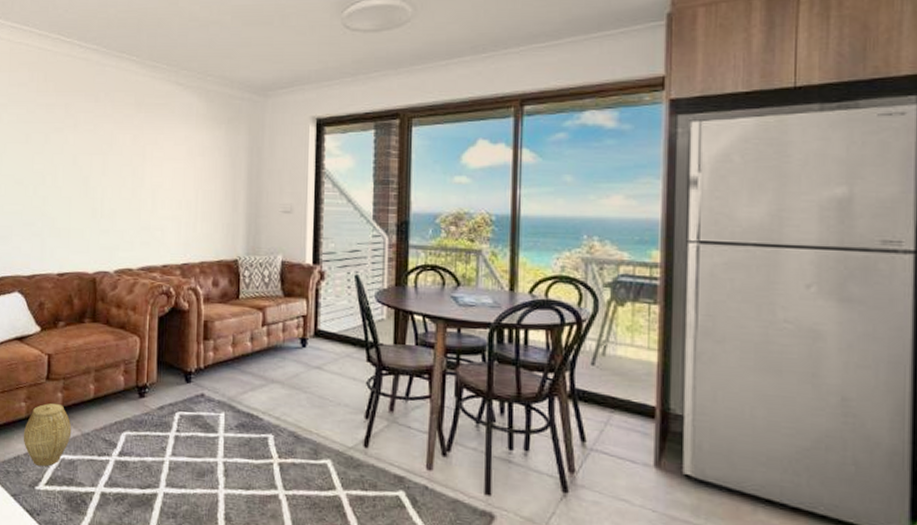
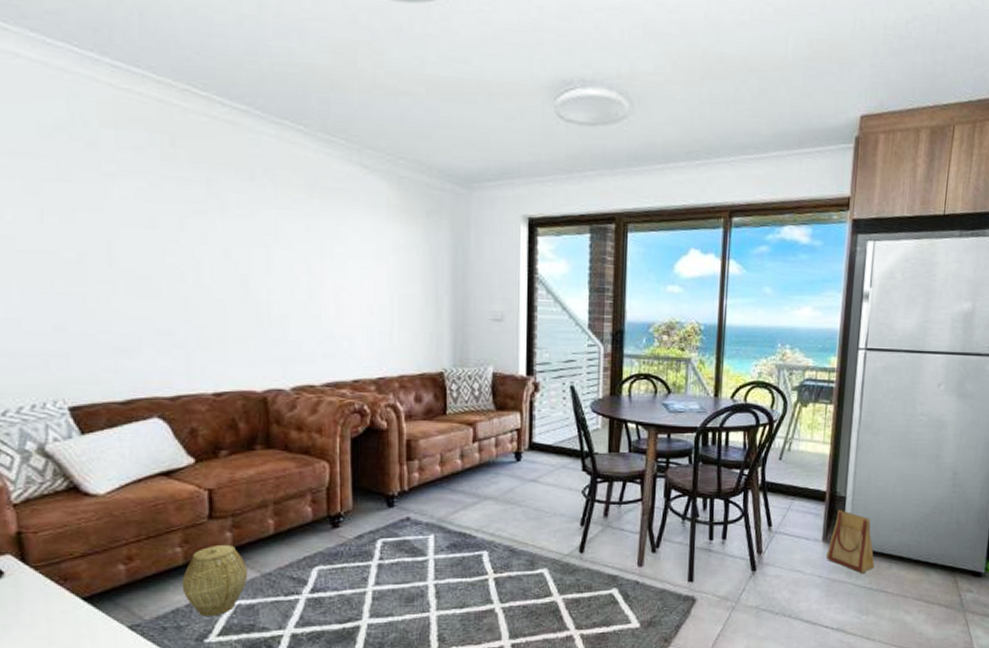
shopping bag: none [661,430,731,516] -> present [826,509,874,574]

